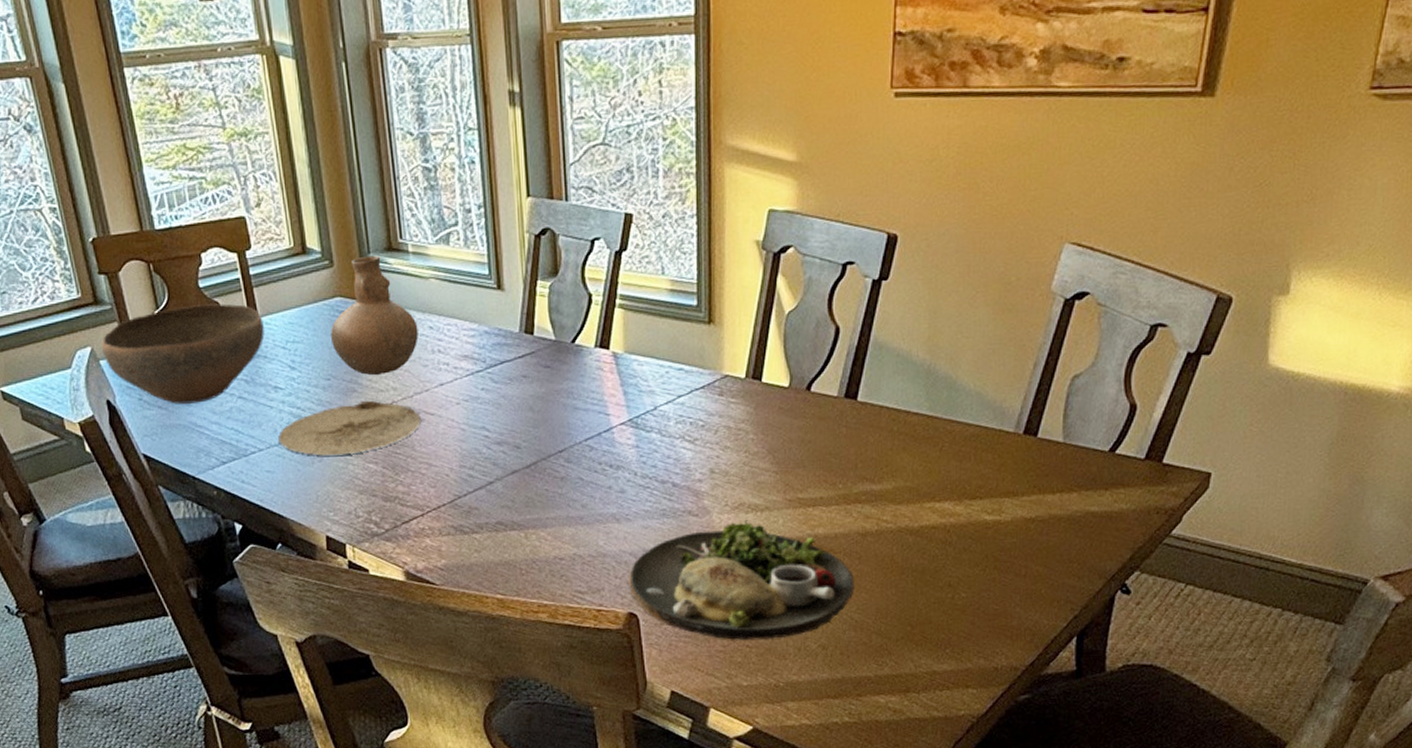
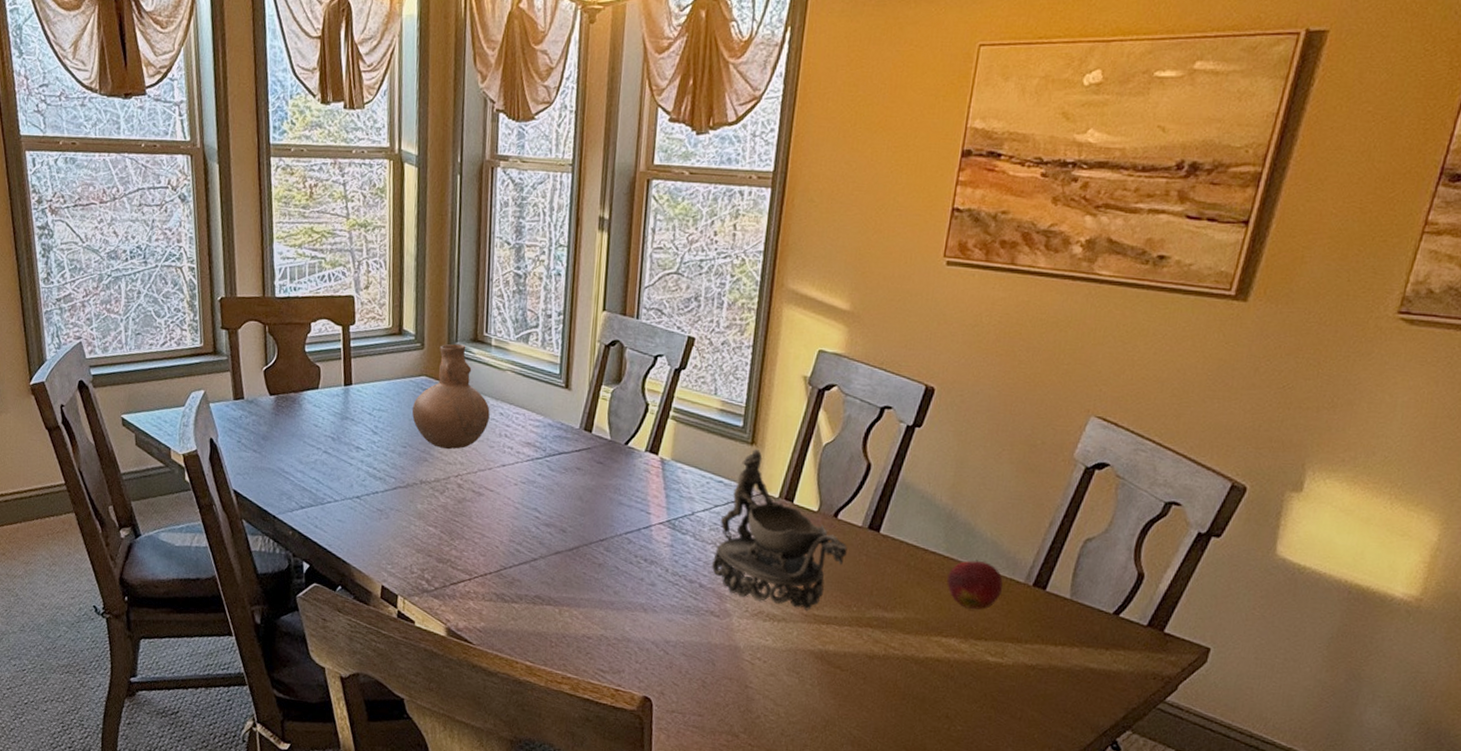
bowl: present [101,303,265,404] -> none [213,366,356,452]
plate: present [278,400,421,456] -> none [353,470,481,516]
dinner plate: present [628,520,854,640] -> none [647,627,857,742]
decorative bowl: none [682,327,825,495] -> present [711,448,847,611]
apple: none [934,415,992,468] -> present [947,560,1003,610]

